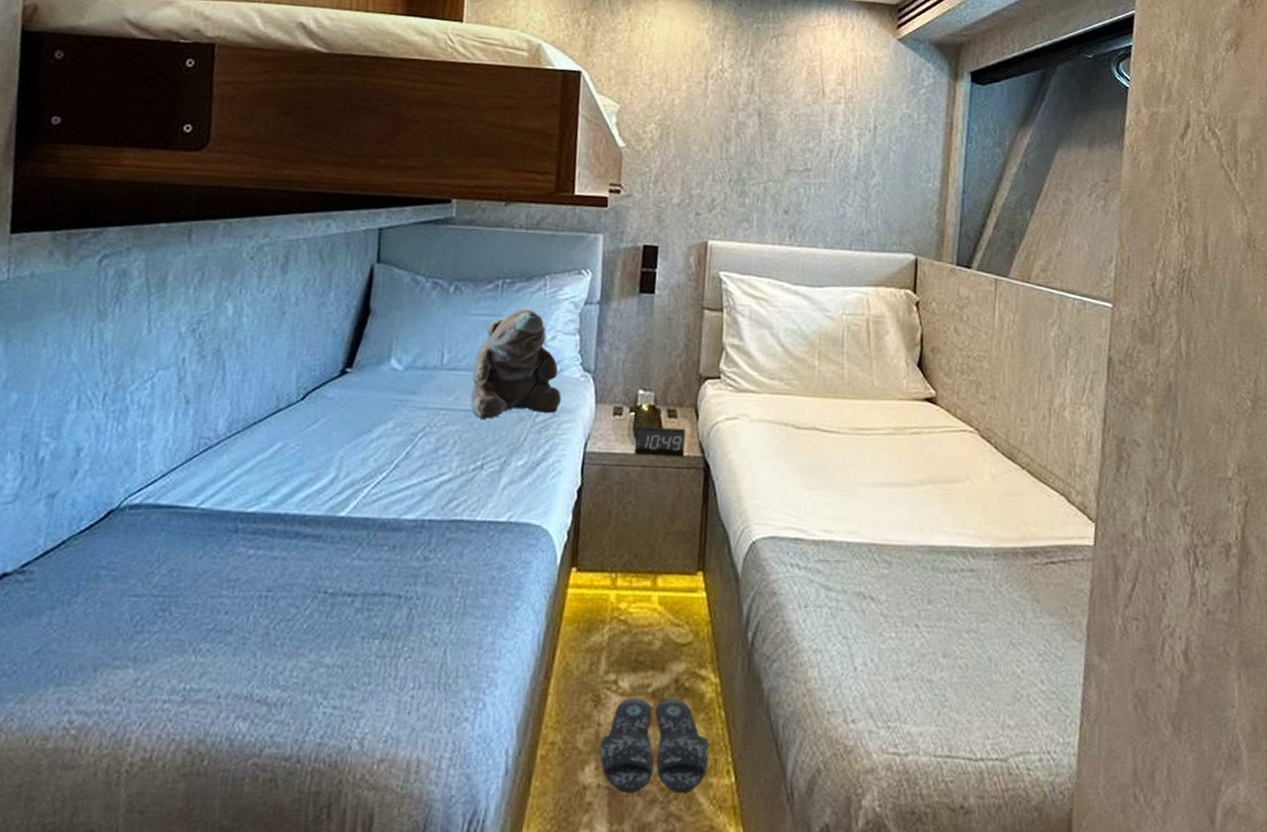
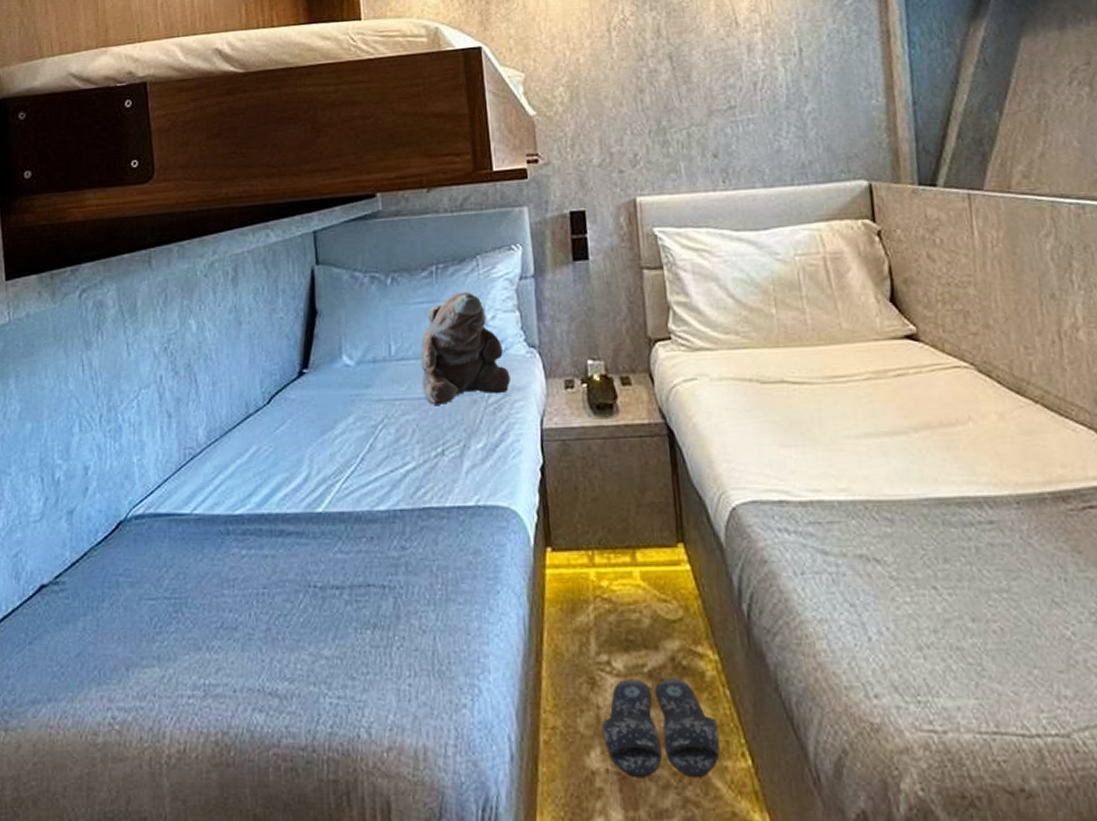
alarm clock: present [635,426,686,456] -> none [591,395,644,426]

